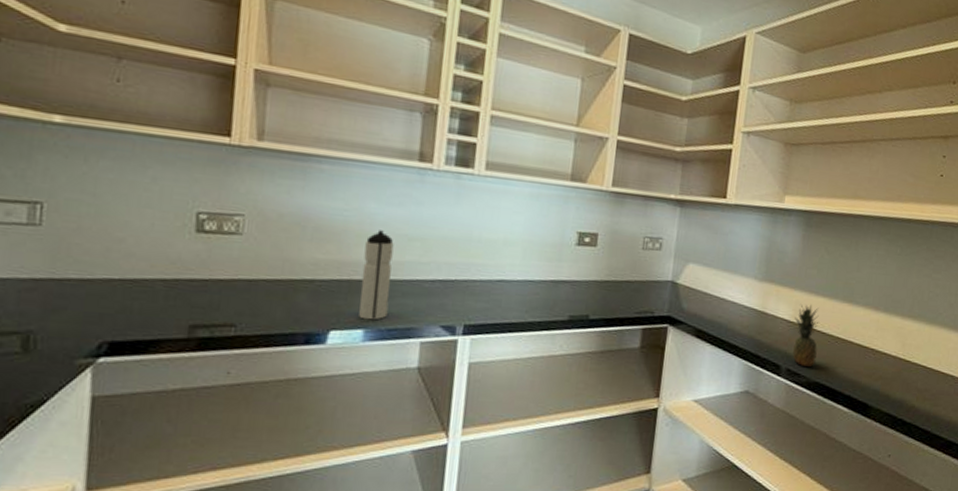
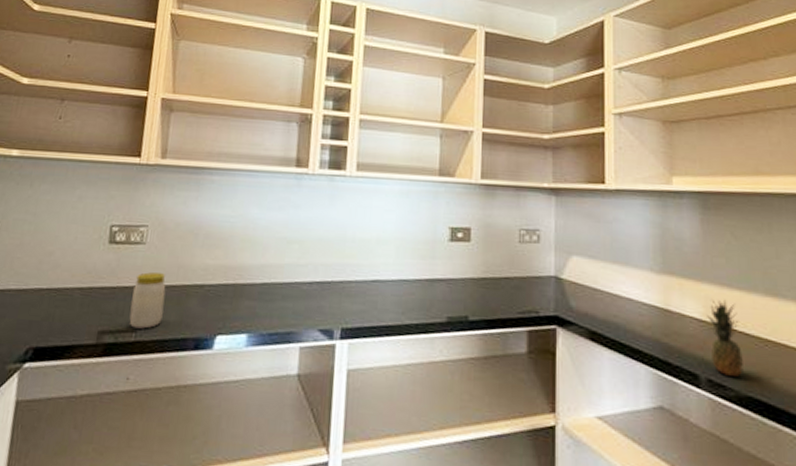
jar: none [226,265,270,323] -> present [129,272,166,329]
water bottle: present [359,230,394,320] -> none [243,234,275,325]

